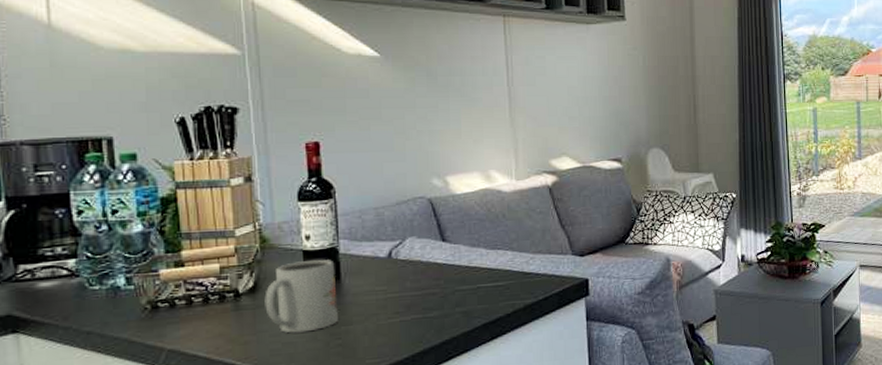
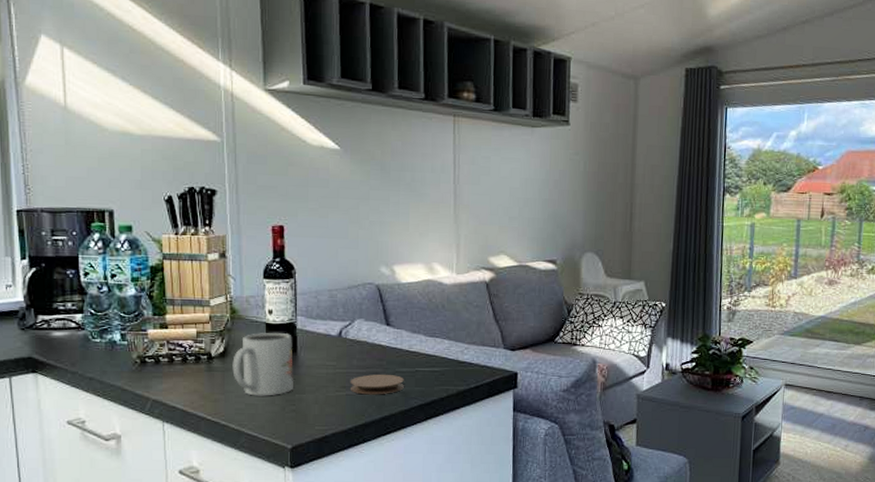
coaster: none [403,293,465,319] -> present [350,374,404,395]

